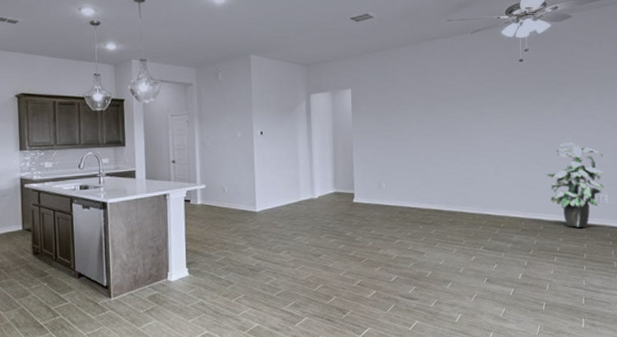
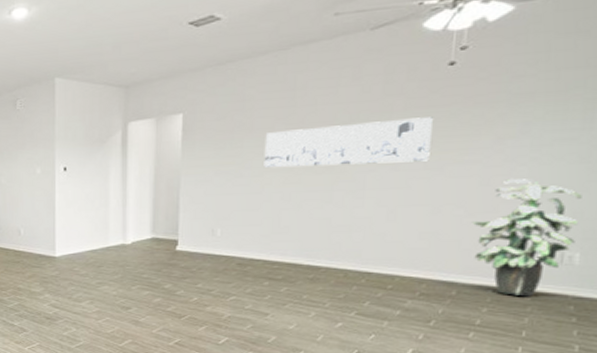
wall art: none [410,97,516,133] -> present [264,117,434,167]

